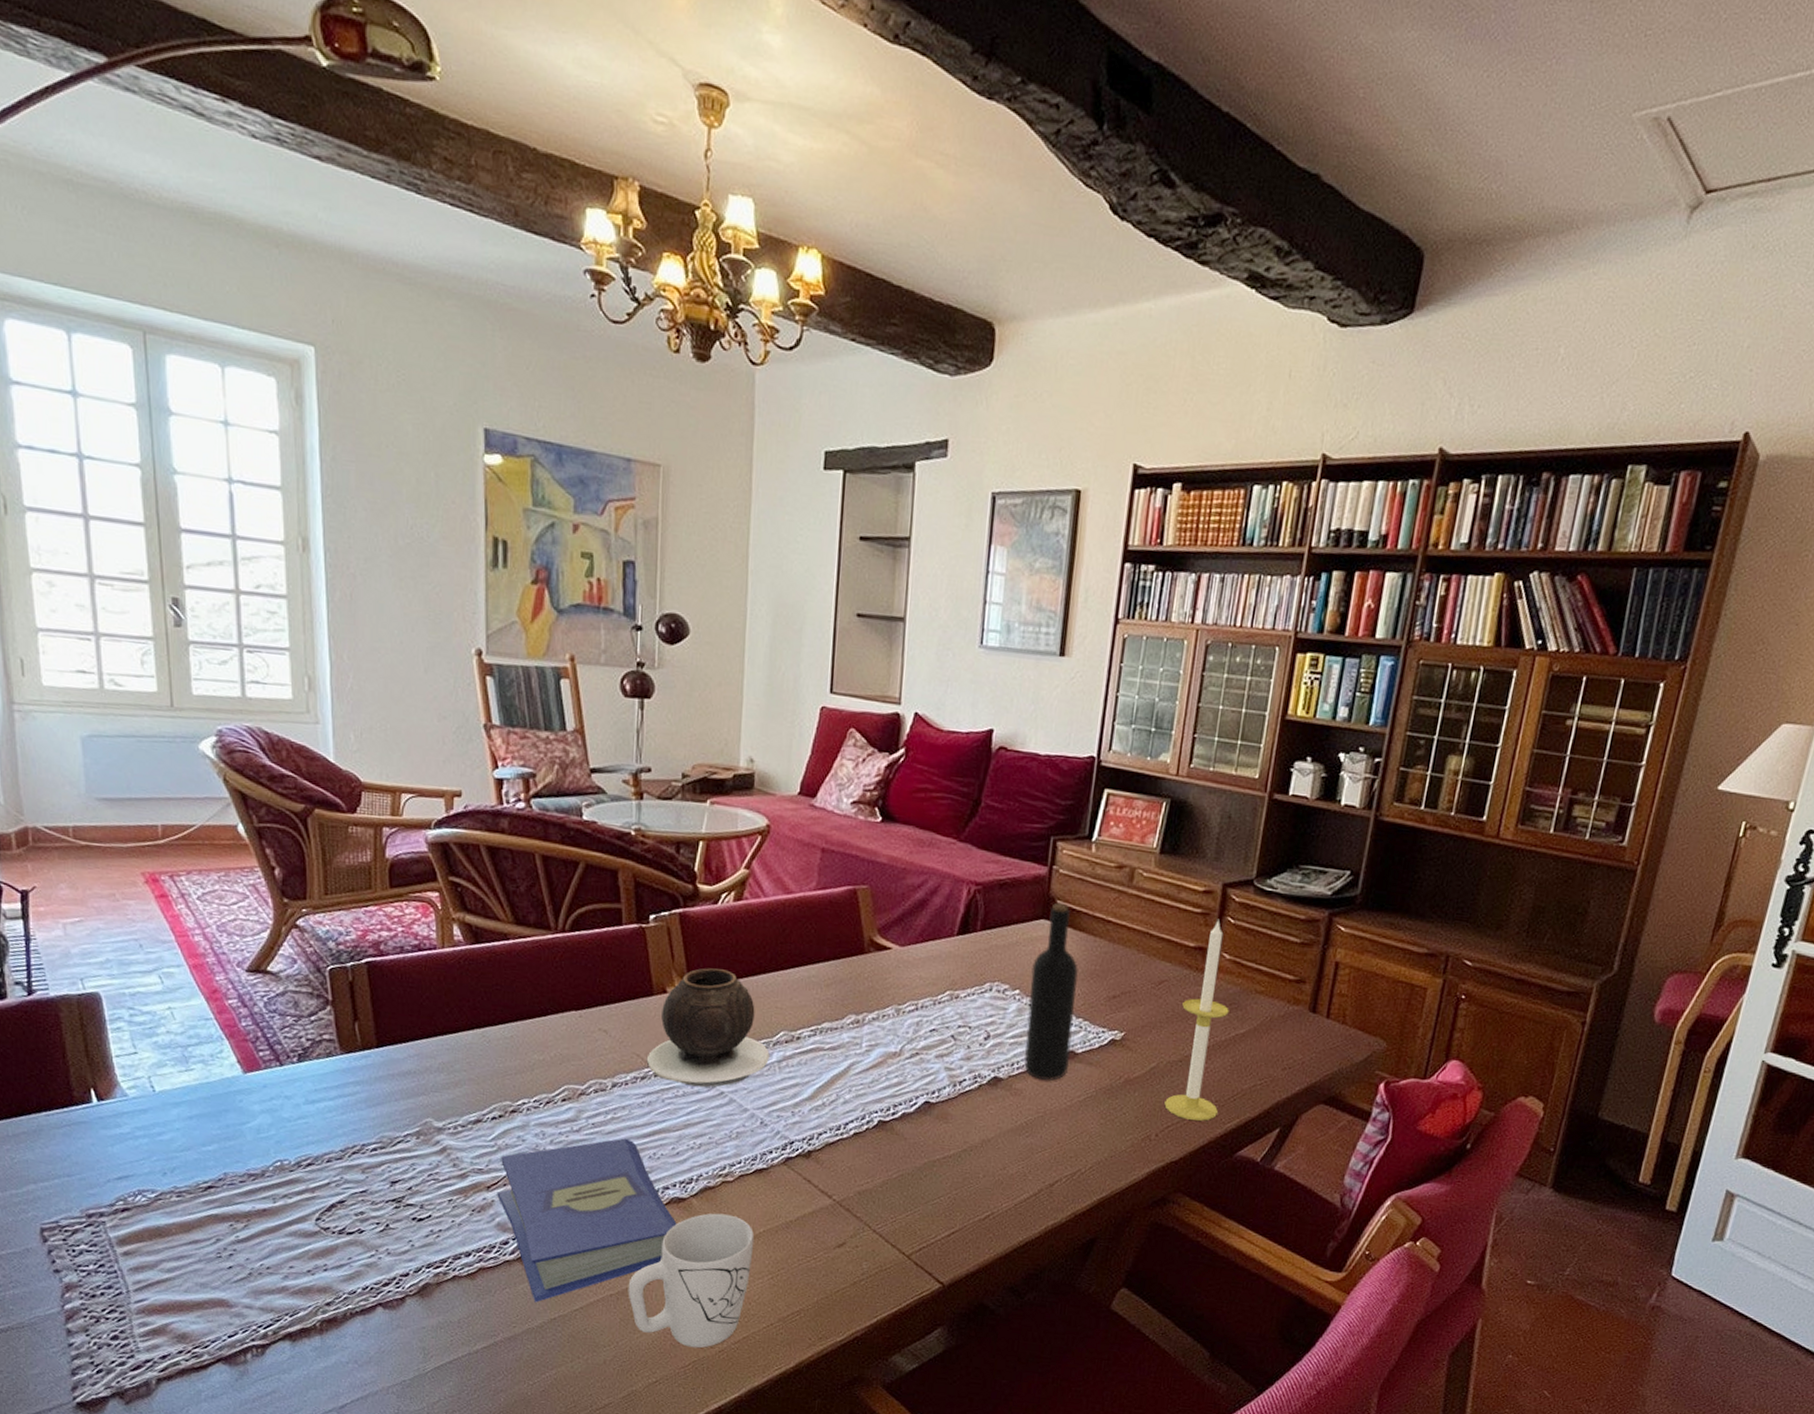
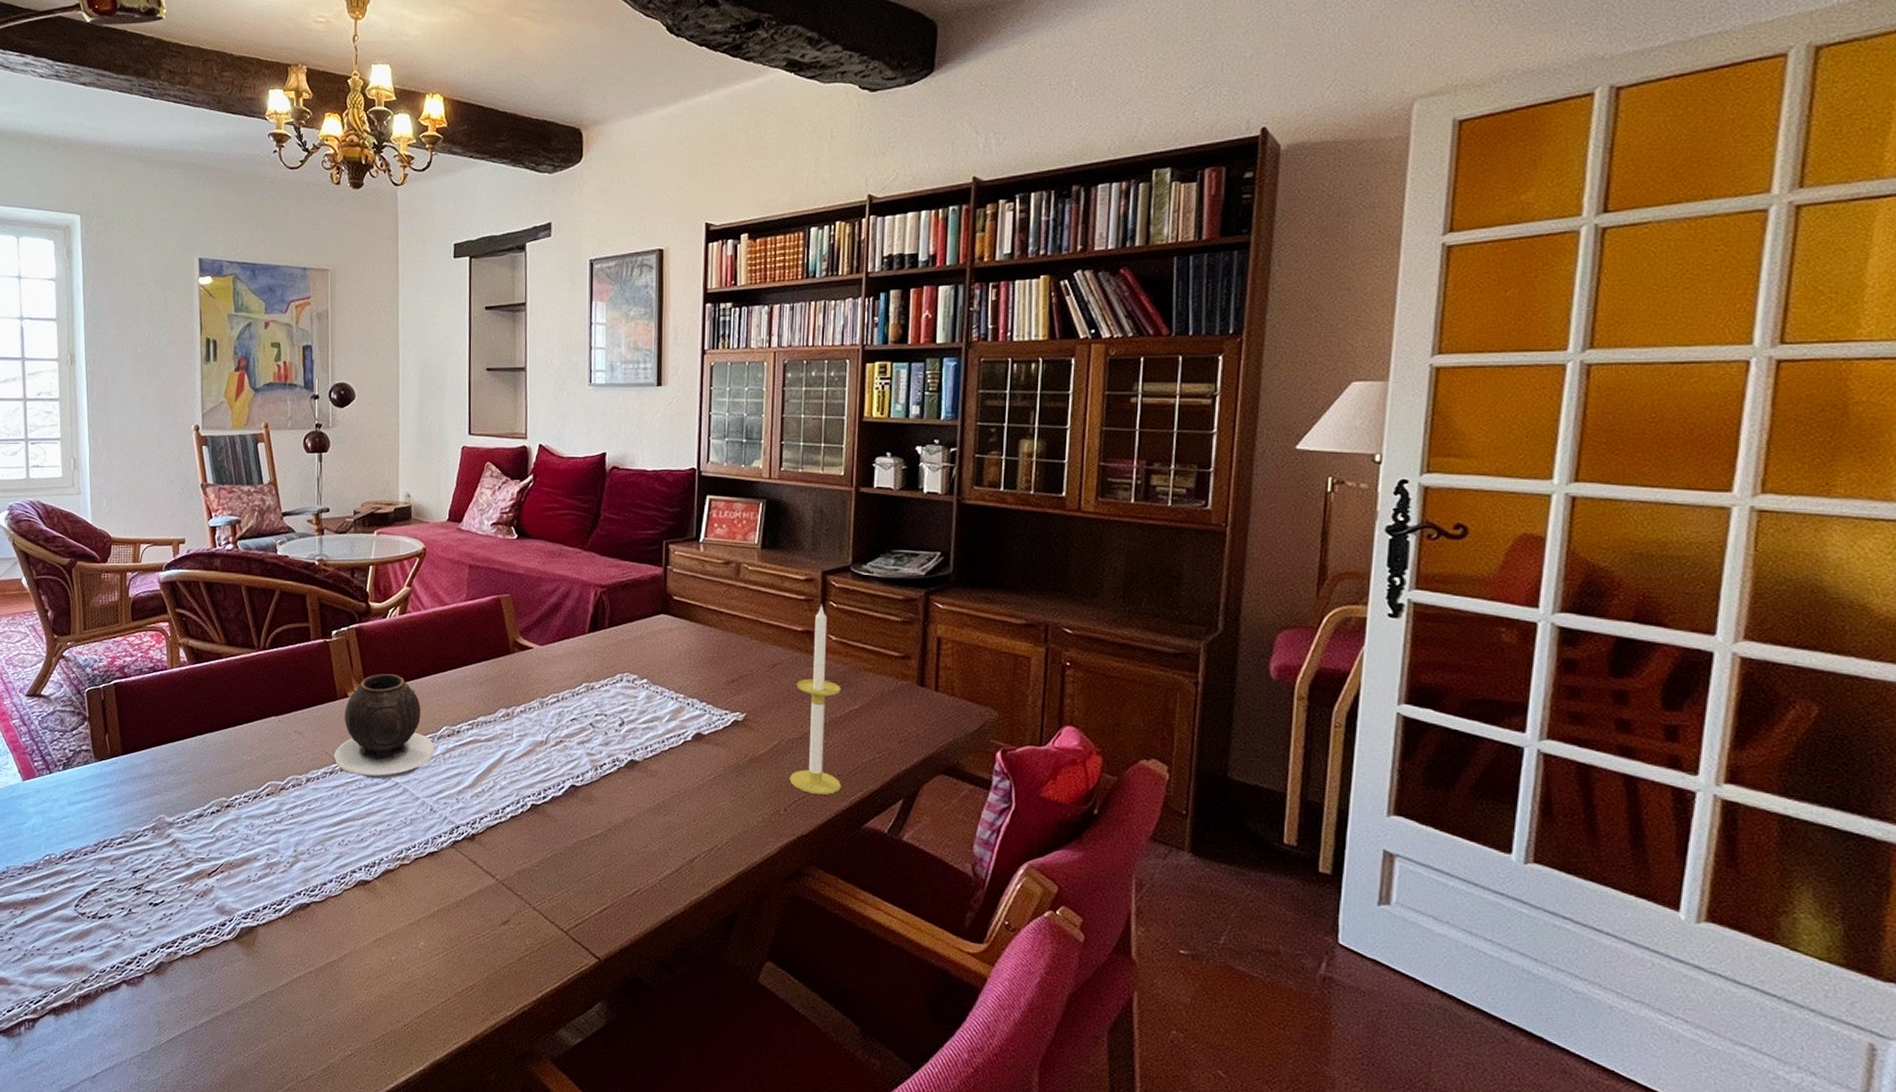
hardcover book: present [497,1138,677,1303] -> none [216,827,364,979]
mug: present [628,1213,755,1348] -> none [325,894,430,1022]
wine bottle: present [1023,902,1078,1081] -> none [655,598,698,761]

